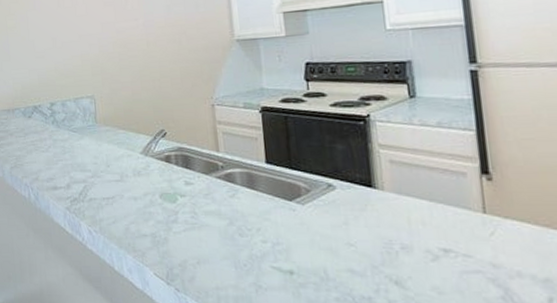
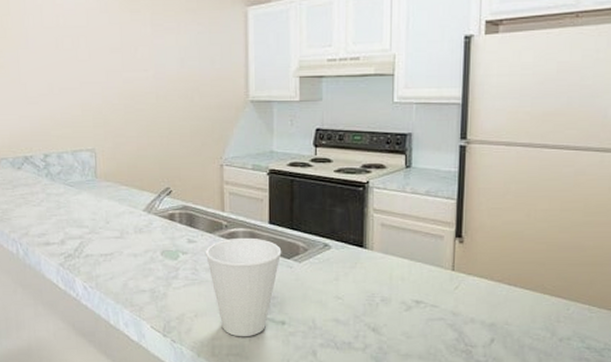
cup: none [203,178,283,288] -> present [205,237,282,337]

